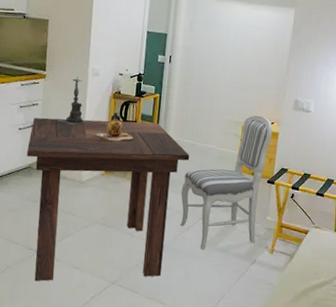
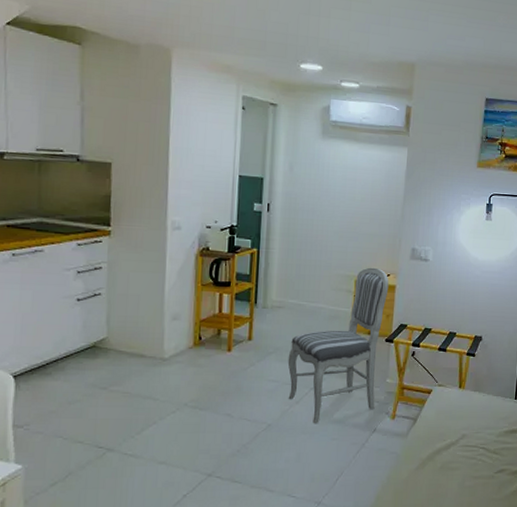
dining table: present [26,117,190,282] -> none [89,282,297,486]
candle holder: present [57,76,91,126] -> none [129,232,174,292]
vase: present [96,112,133,142] -> none [180,273,227,307]

